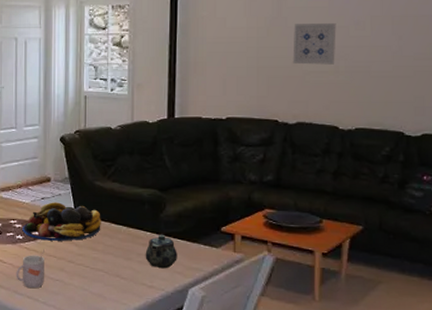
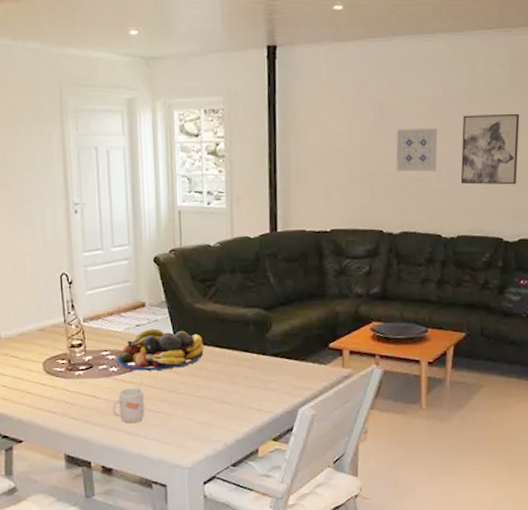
teapot: present [145,234,177,269] -> none [252,355,286,391]
wall art: none [359,9,424,79] -> present [460,113,520,185]

